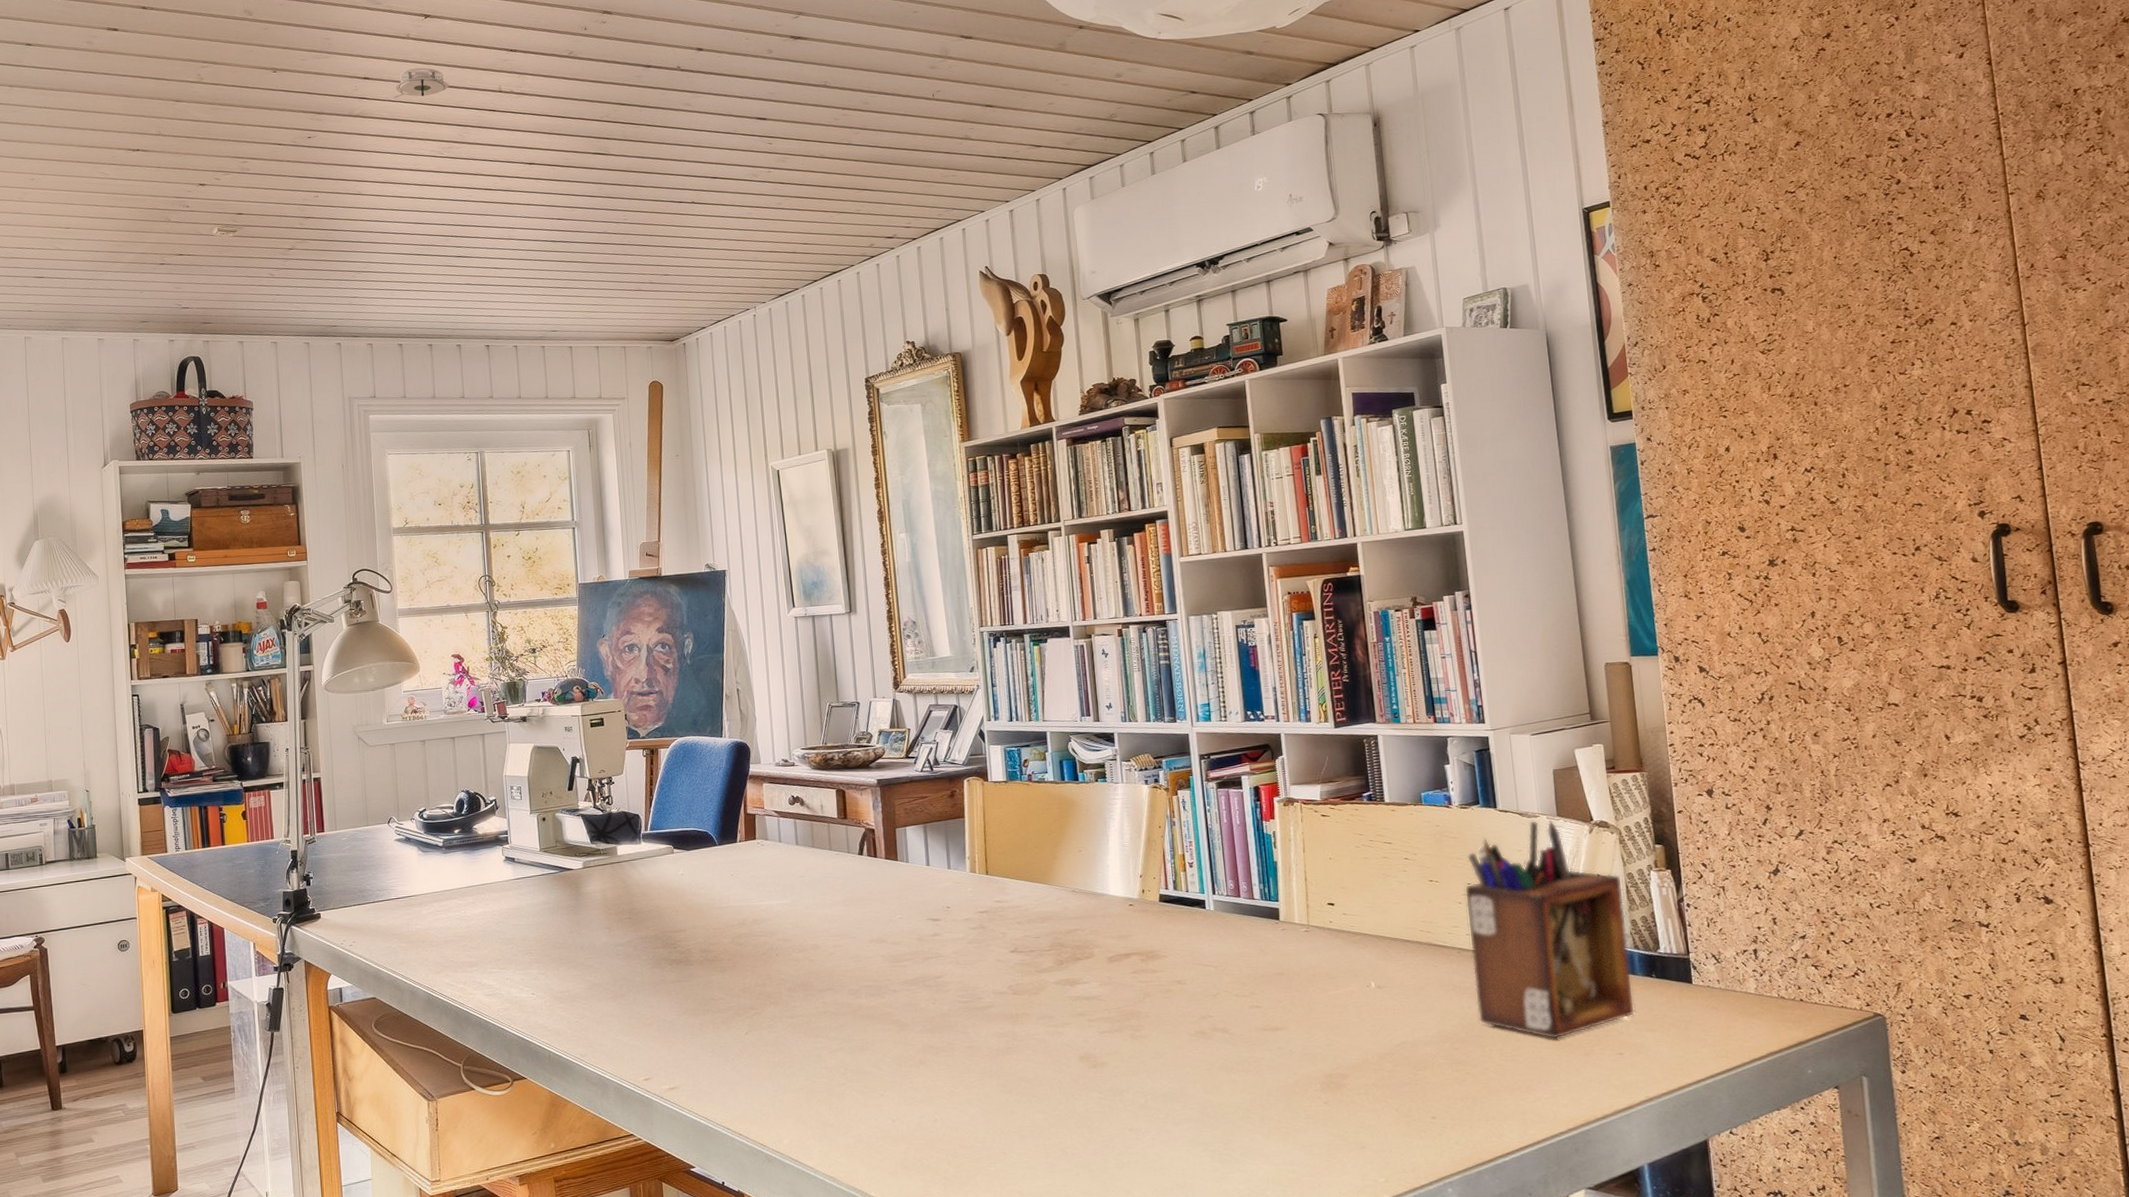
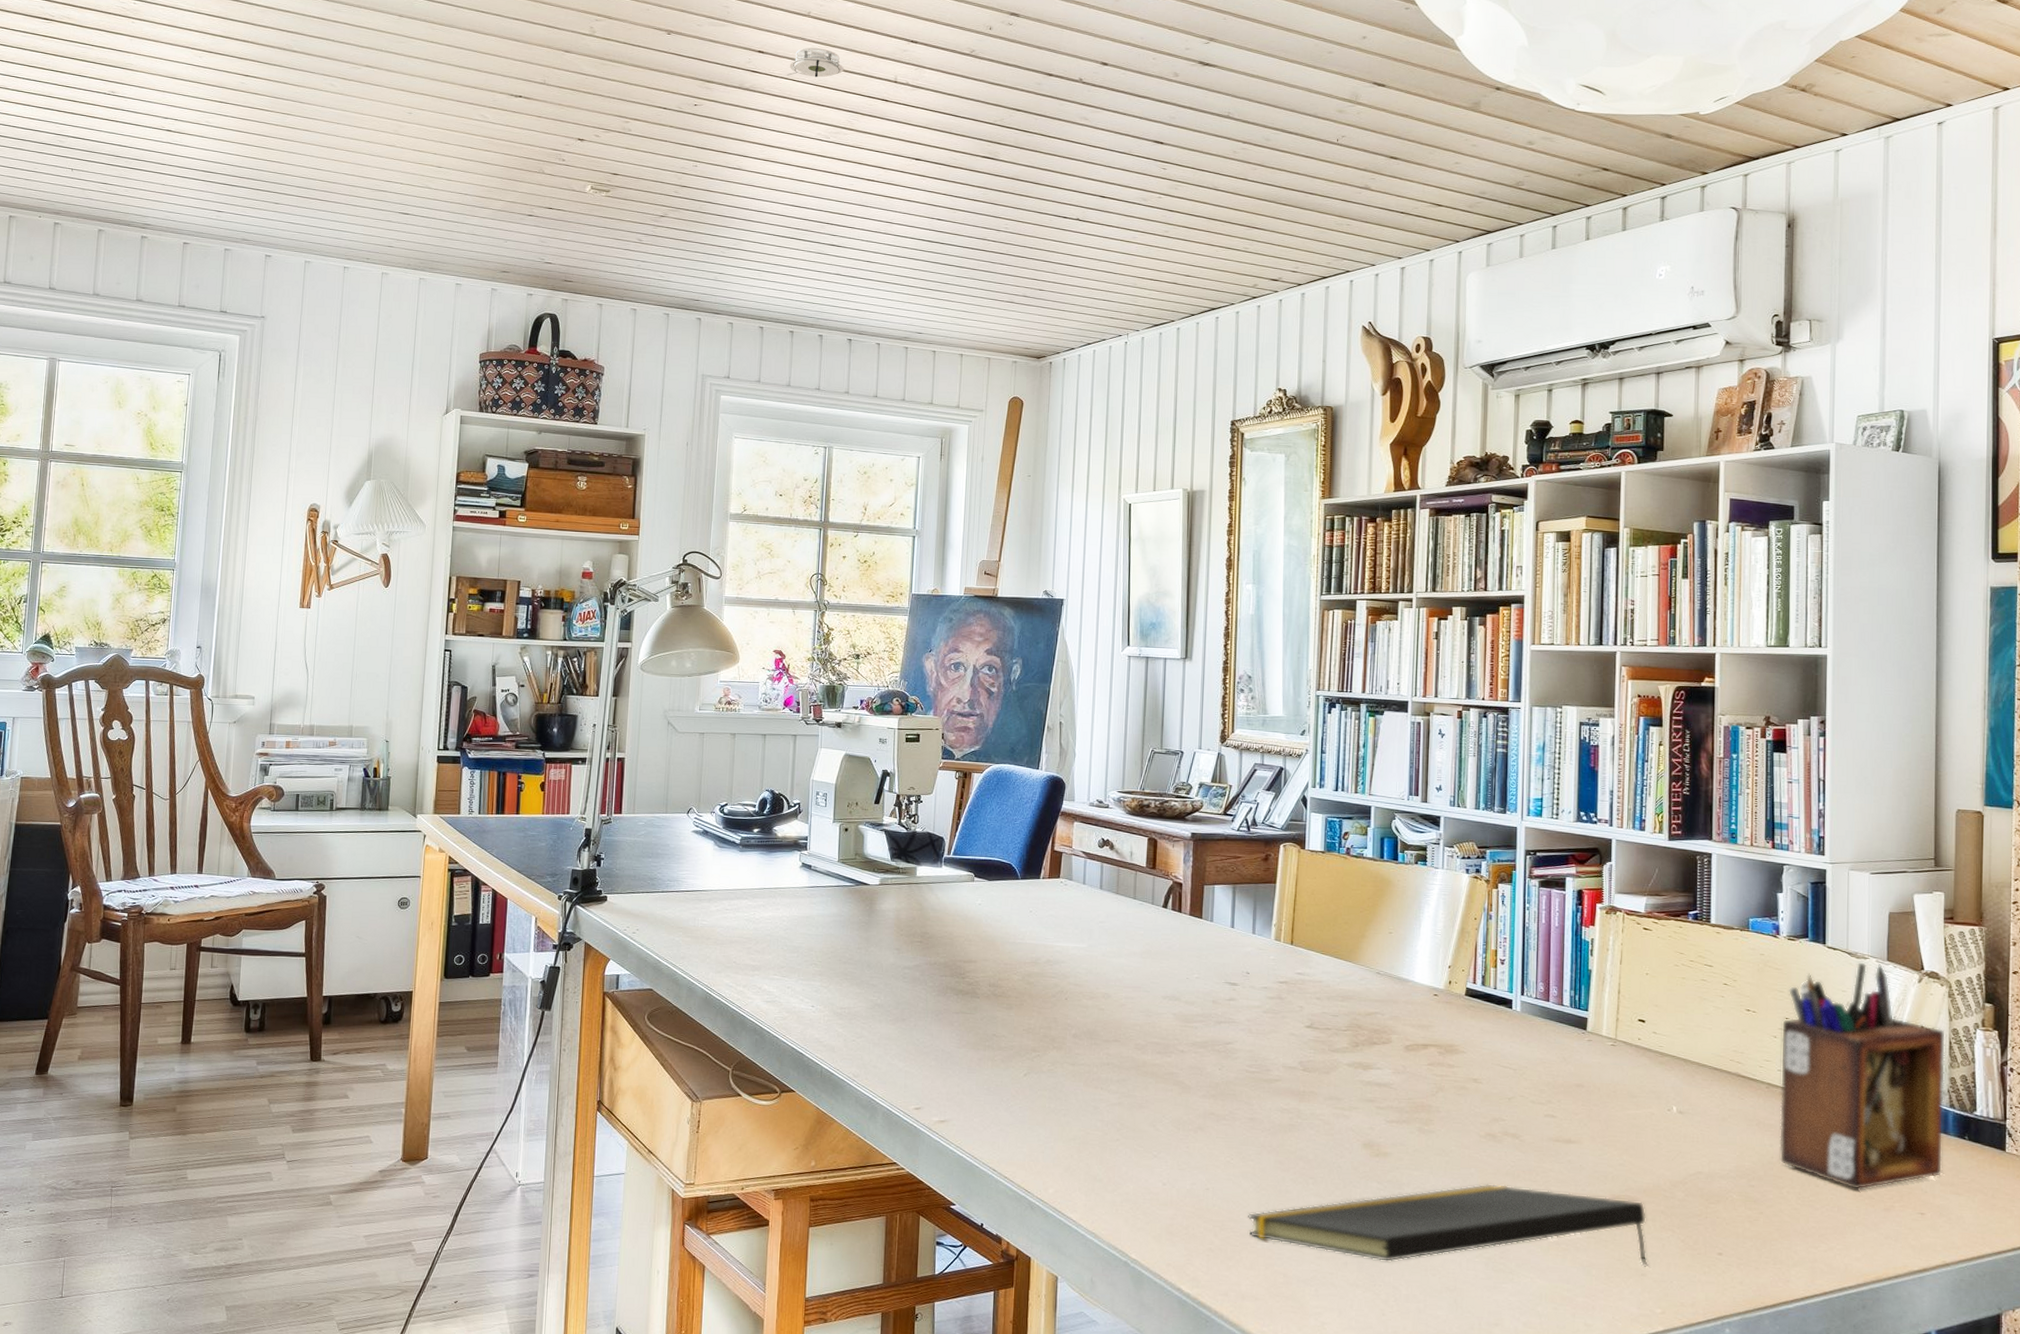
notepad: none [978,1077,1367,1168] -> present [1248,1184,1648,1268]

